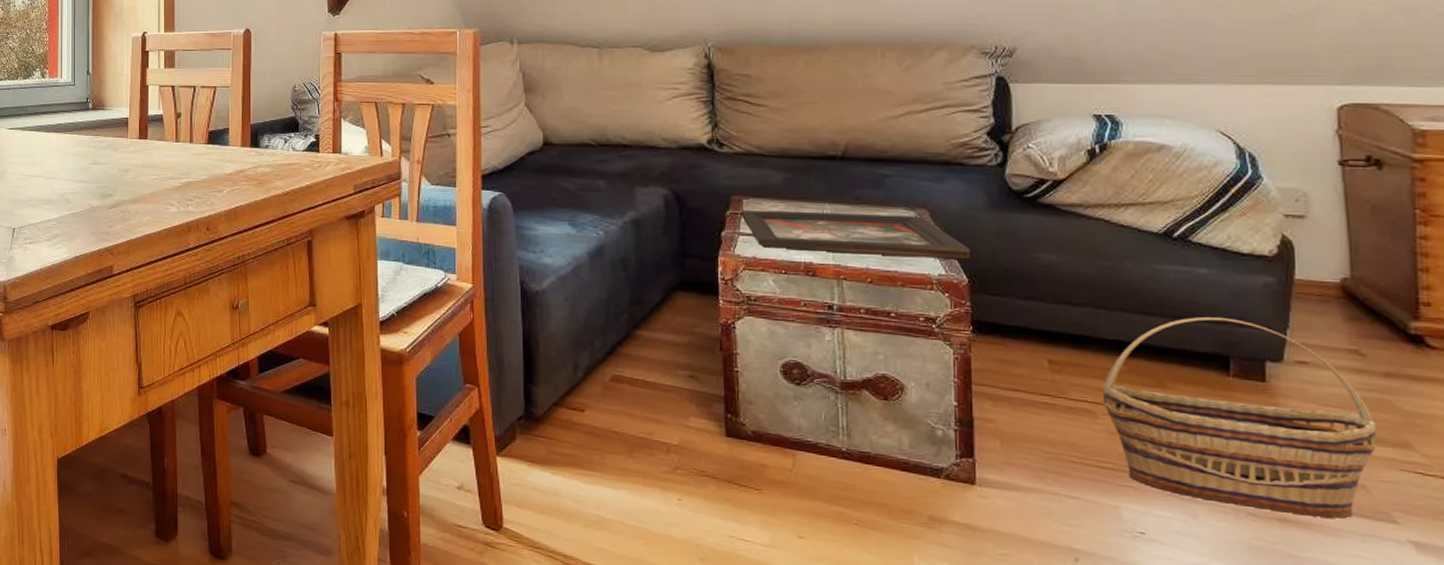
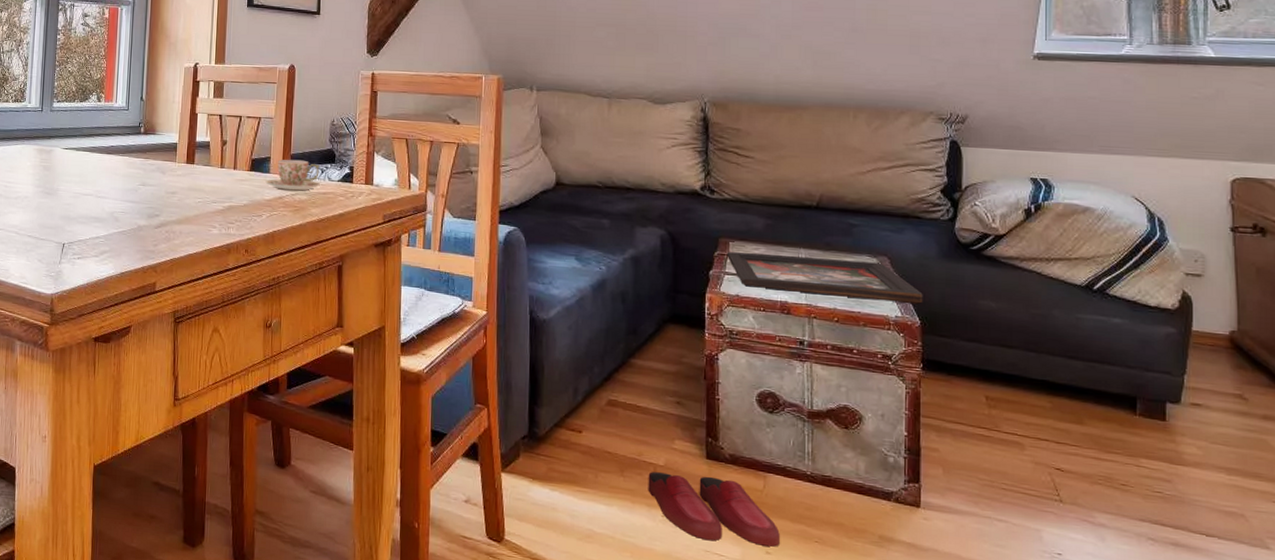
teacup: none [225,129,284,164] -> present [265,159,320,192]
slippers: none [661,452,814,531] -> present [648,472,780,547]
basket: present [1103,316,1378,519] -> none [1031,361,1255,544]

